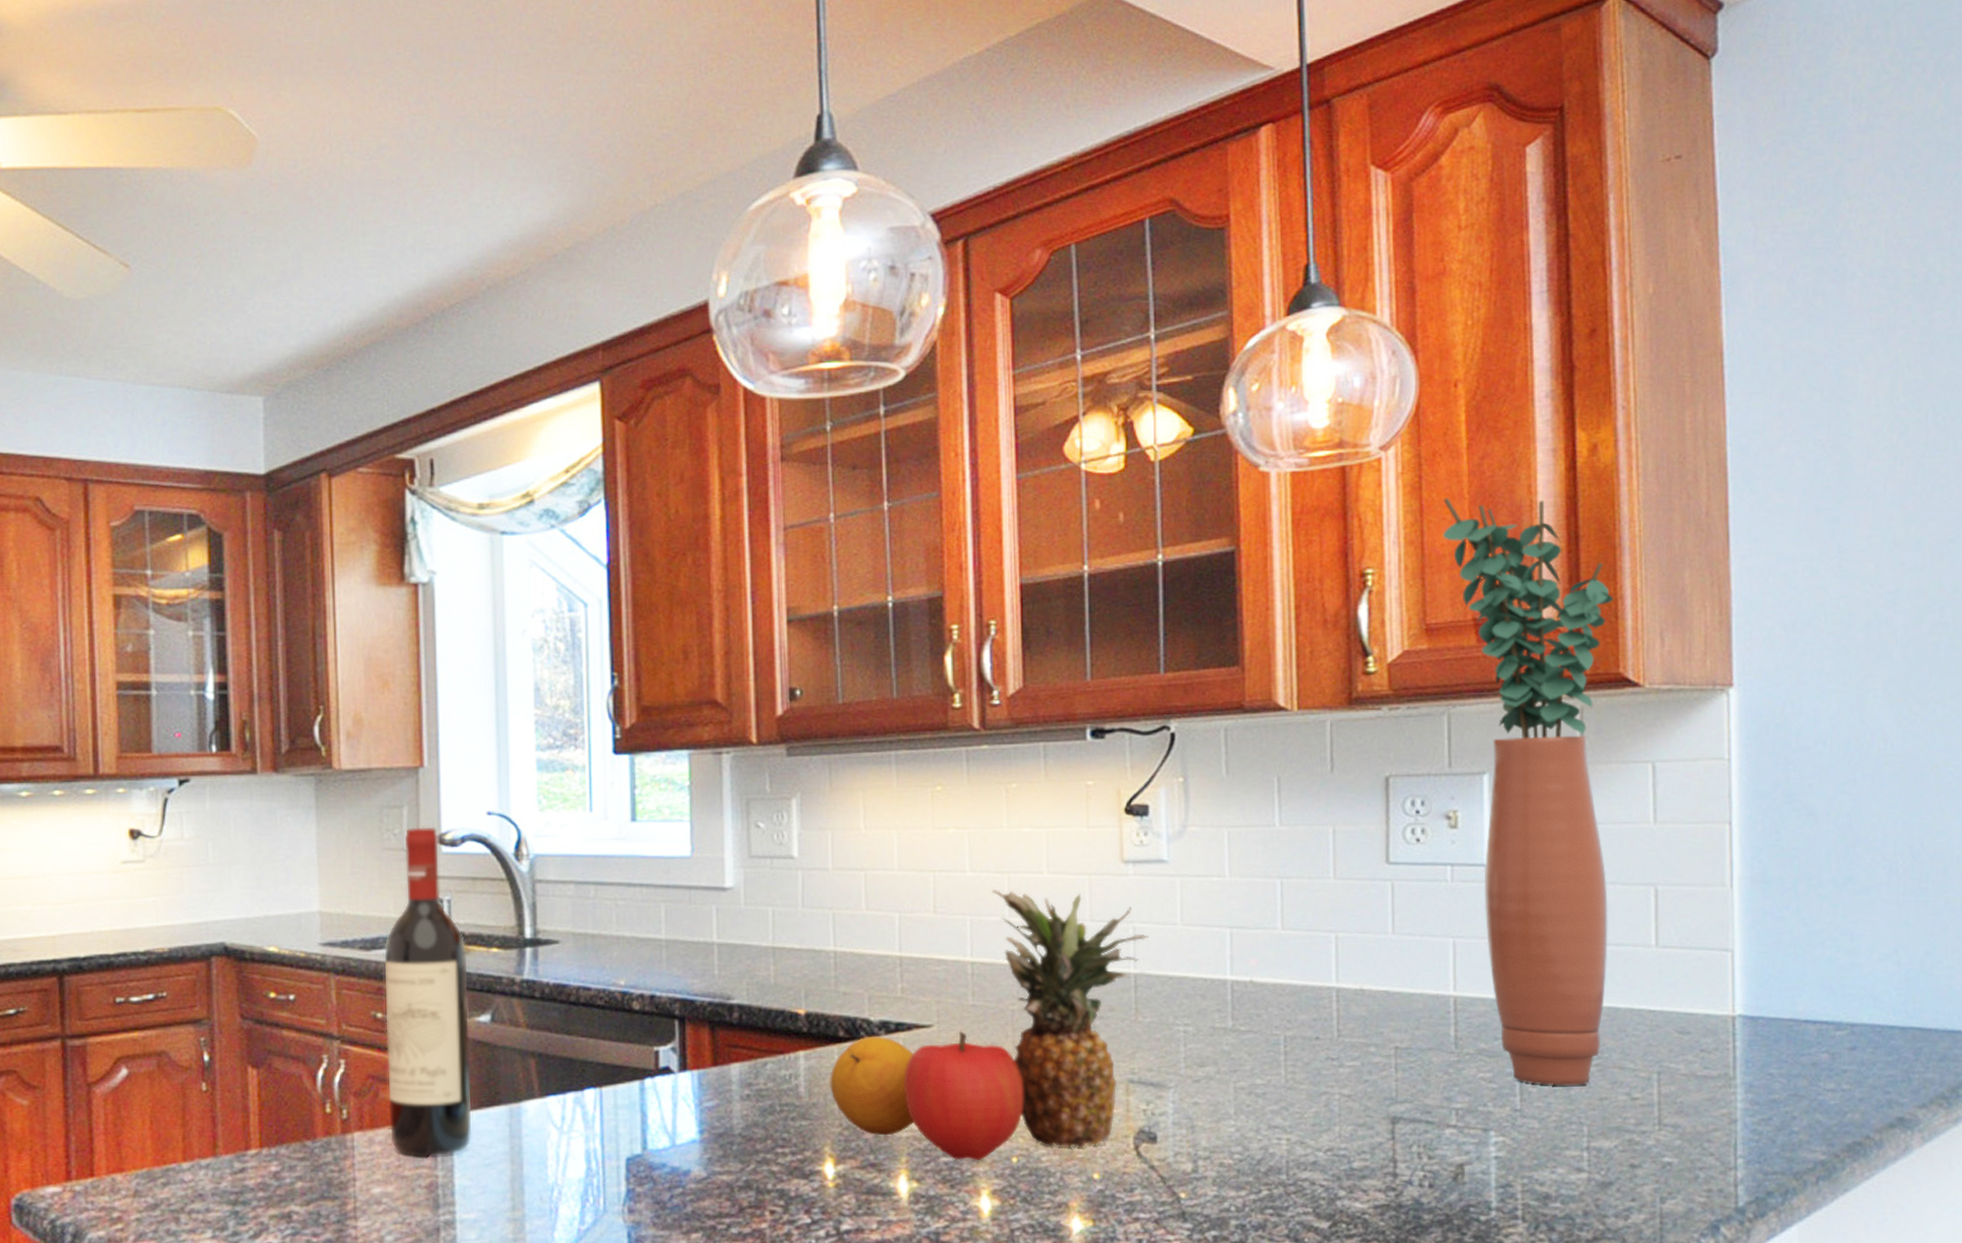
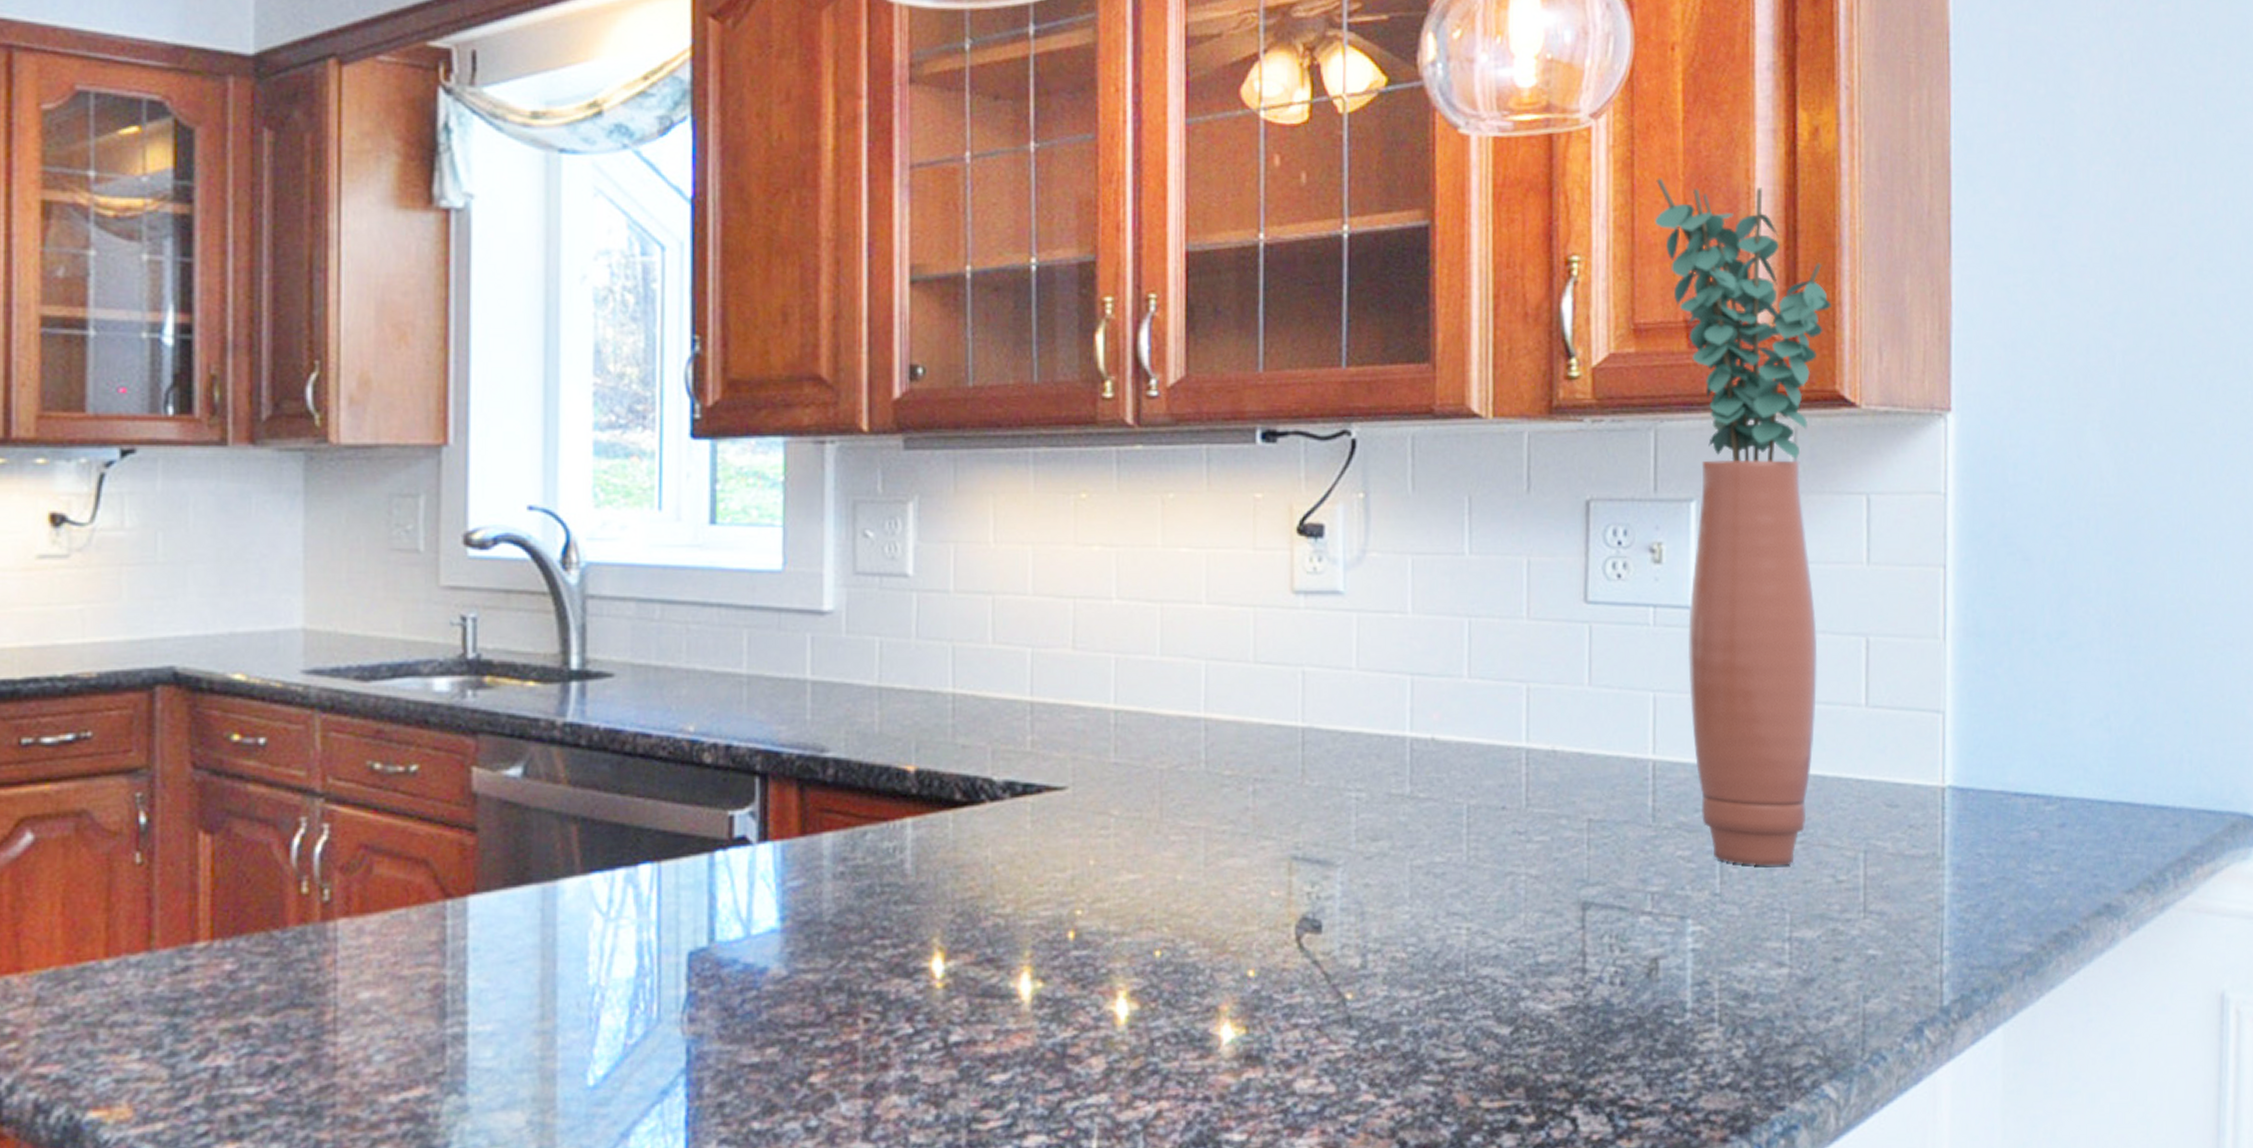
wine bottle: present [384,827,472,1156] -> none [384,522,495,950]
fruit: present [829,1036,914,1136] -> none [941,799,1043,924]
fruit: present [904,1030,1024,1161] -> none [1031,794,1171,956]
fruit: present [991,890,1149,1147] -> none [1141,622,1320,938]

